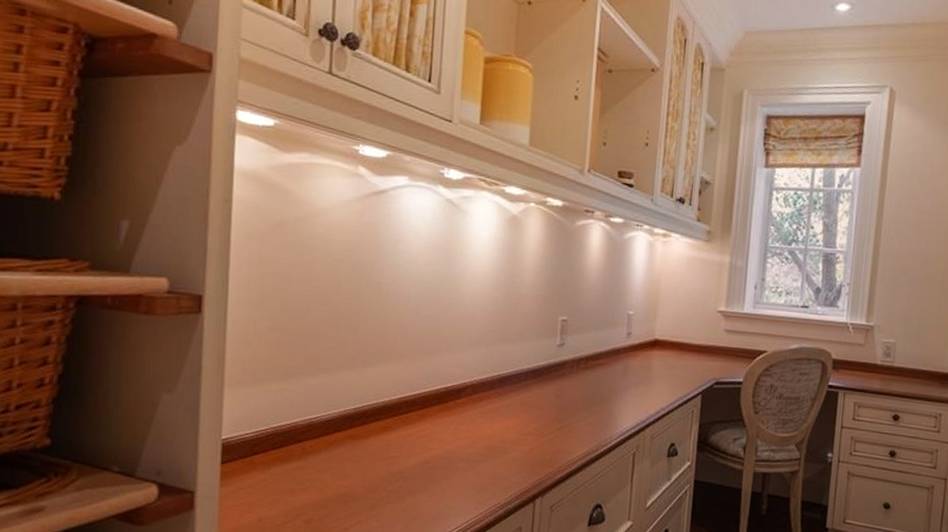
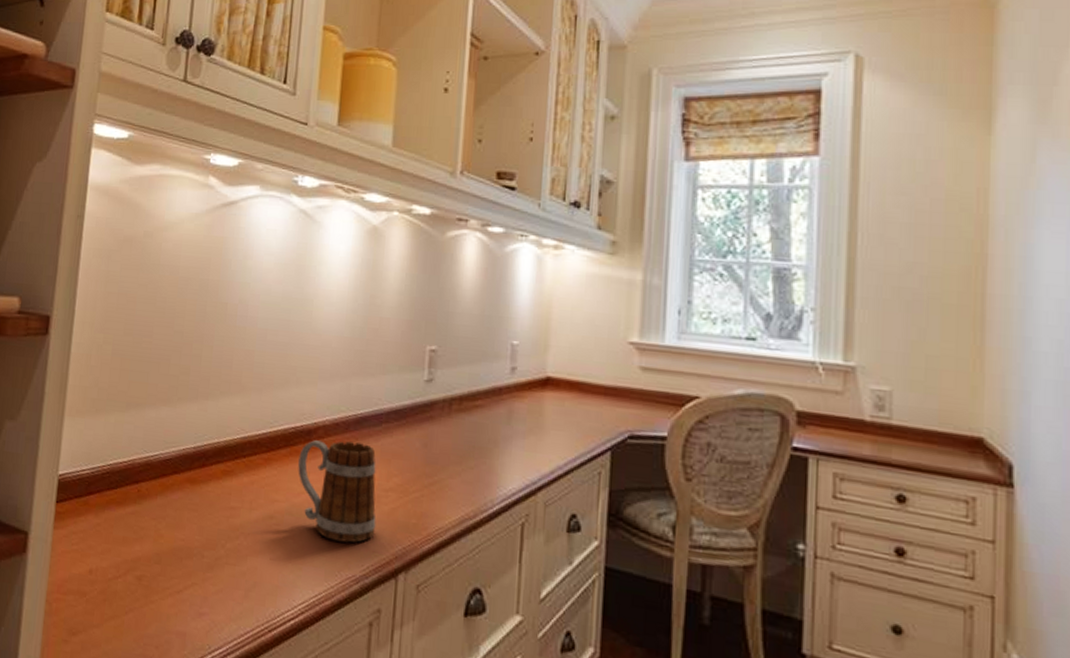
mug: none [449,397,518,478] -> present [298,440,377,543]

